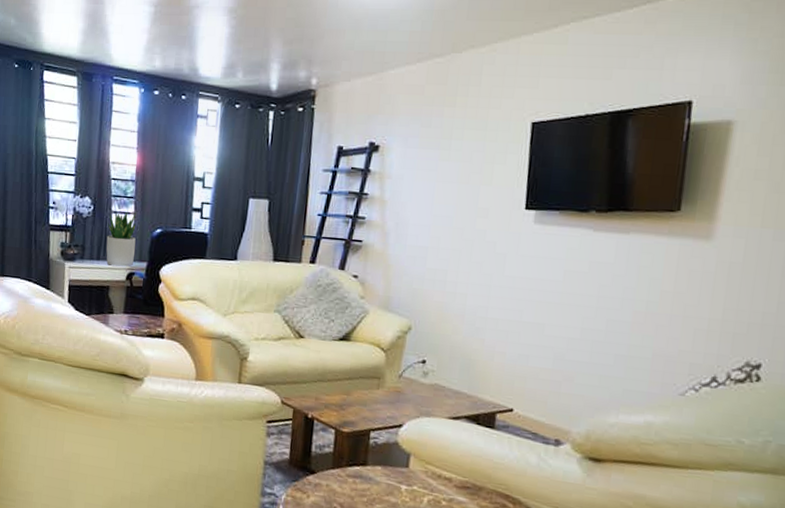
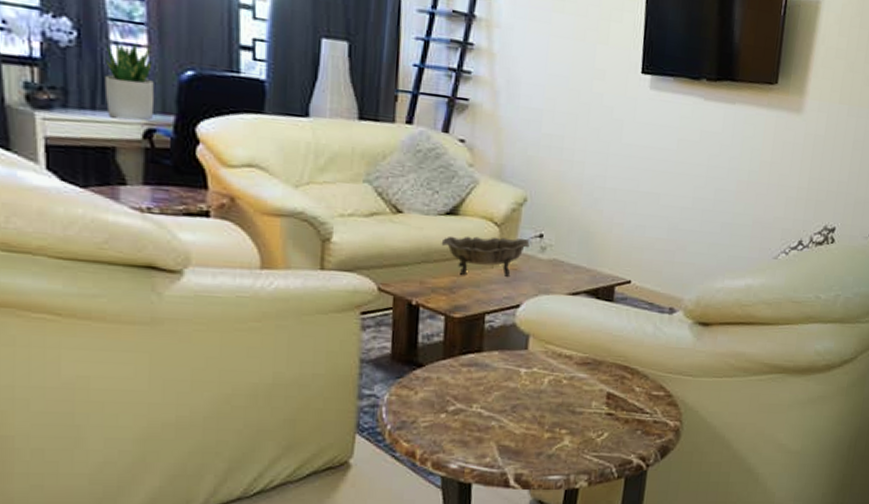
decorative bowl: none [334,359,413,398] -> present [441,236,530,277]

